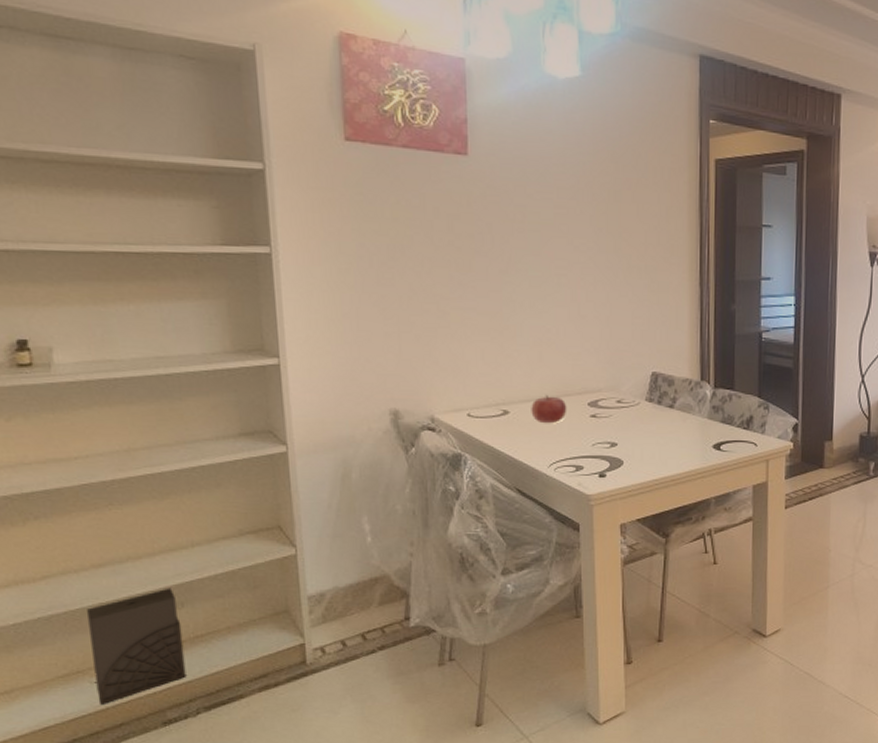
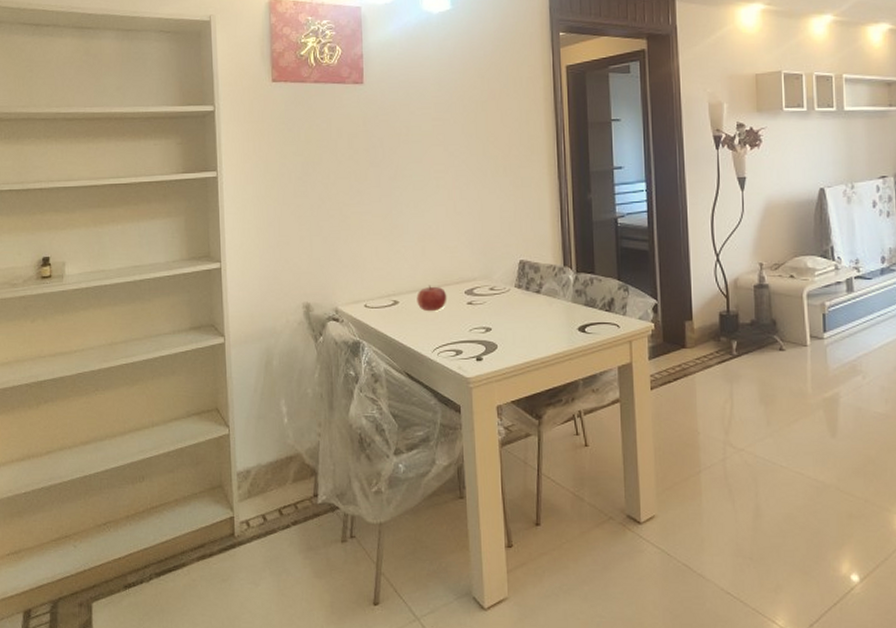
decorative box: present [85,588,187,704] -> none [74,463,143,567]

